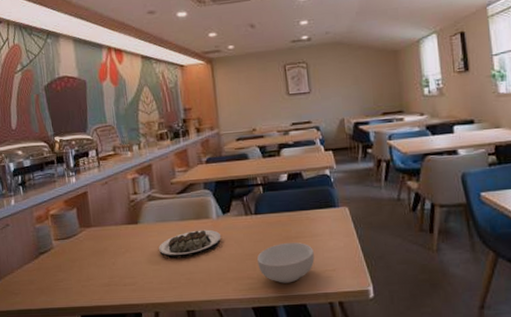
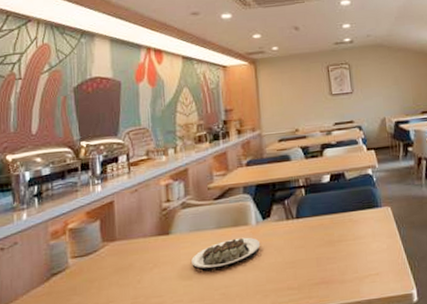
cereal bowl: present [256,242,315,283] -> none [297,246,358,292]

